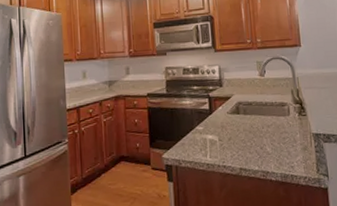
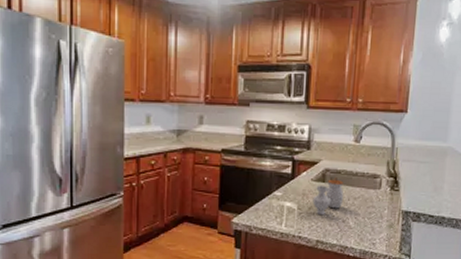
jar: none [231,109,258,145] -> present [312,178,344,216]

